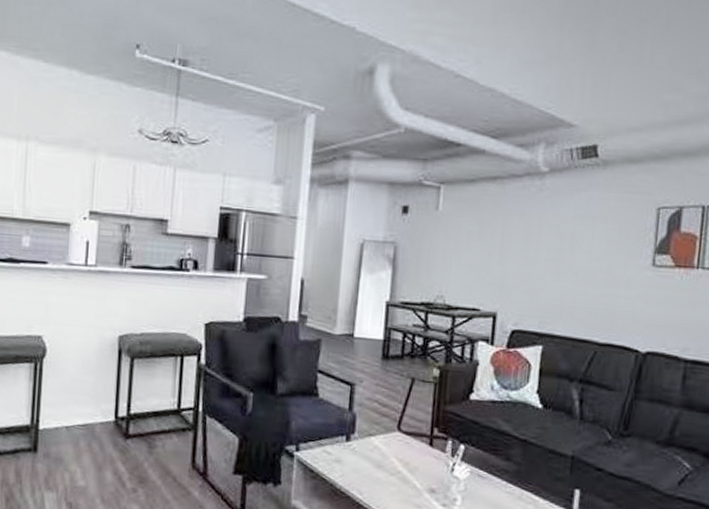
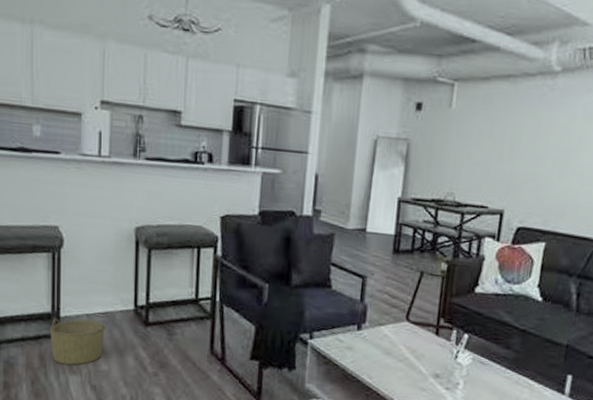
basket: none [27,430,85,481] -> present [49,318,106,365]

